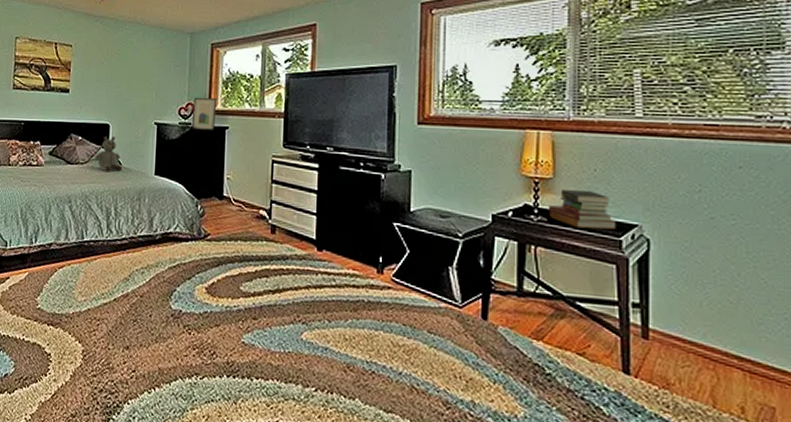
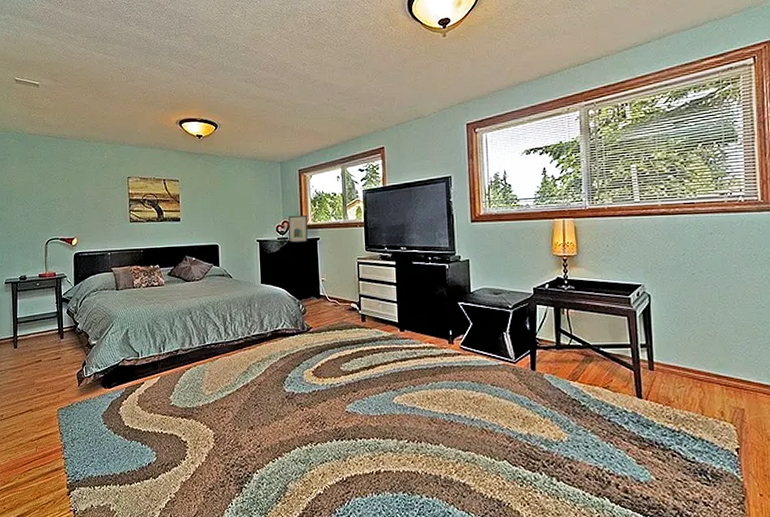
stuffed bear: present [95,136,123,172] -> none [208,255,234,285]
books: present [547,190,616,229] -> none [574,262,625,292]

